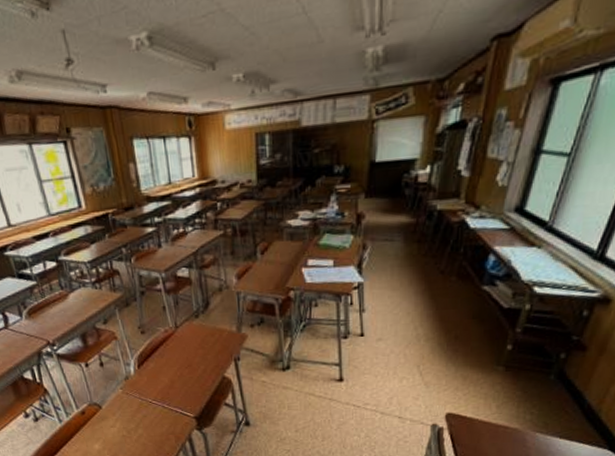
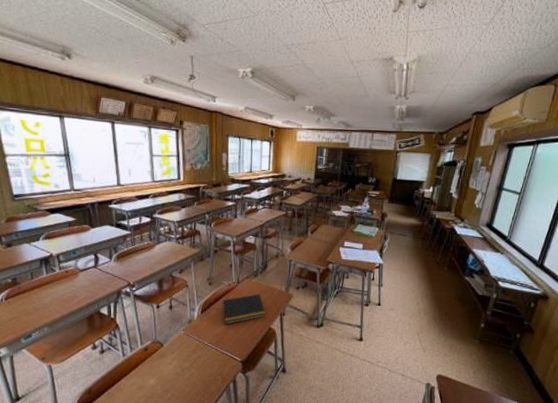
notepad: none [160,338,217,378] -> present [222,294,266,325]

